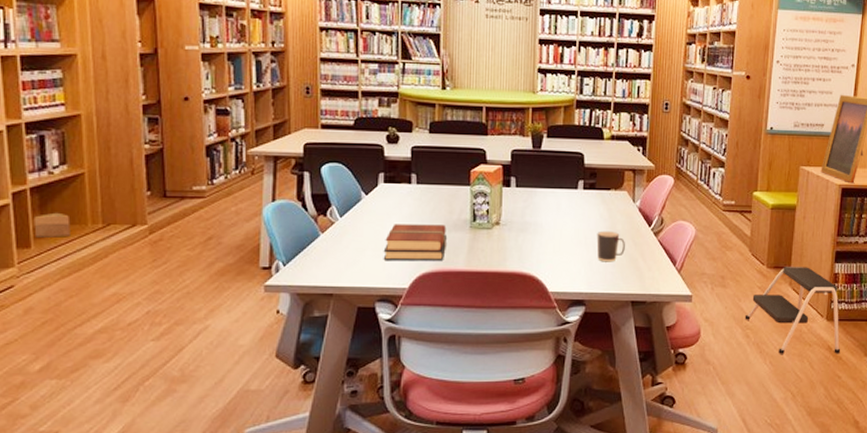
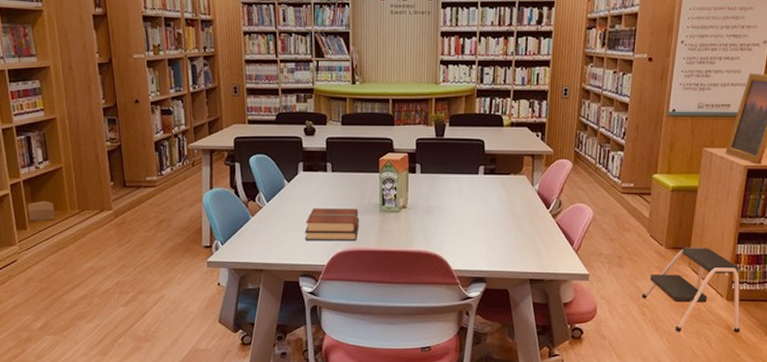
mug: present [596,231,625,262] -> none [496,213,524,243]

